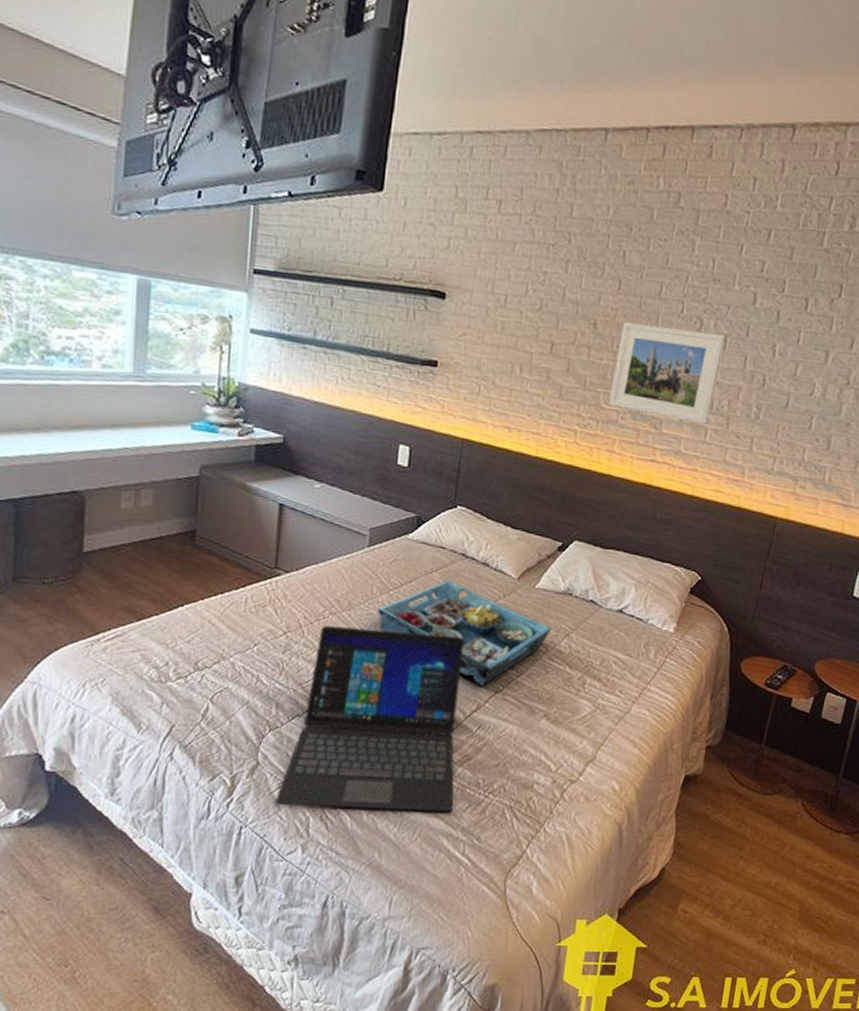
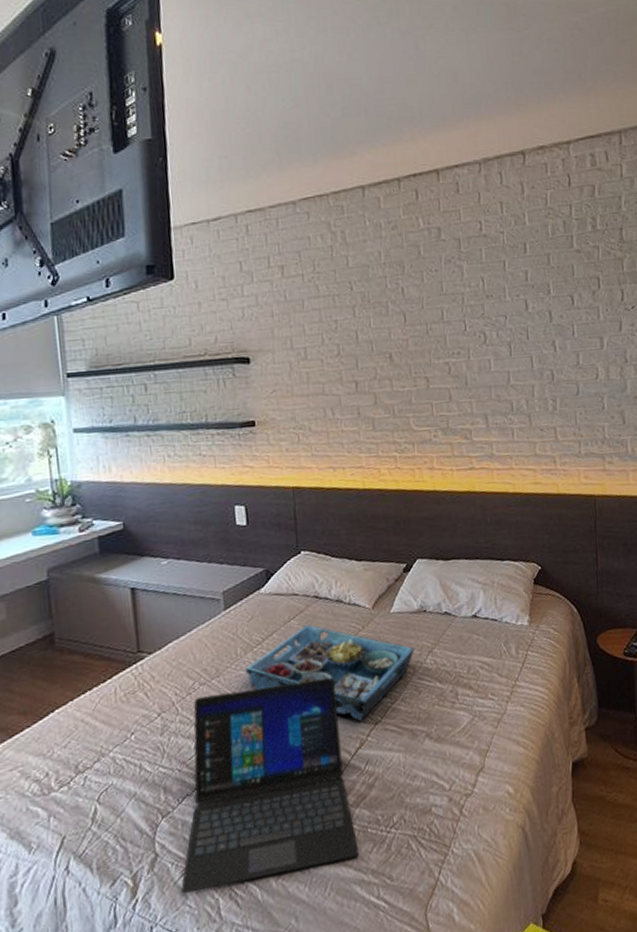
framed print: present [609,321,725,425] -> none [415,343,512,428]

